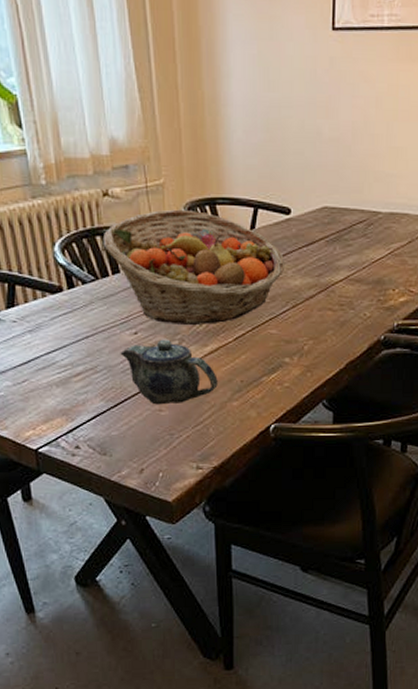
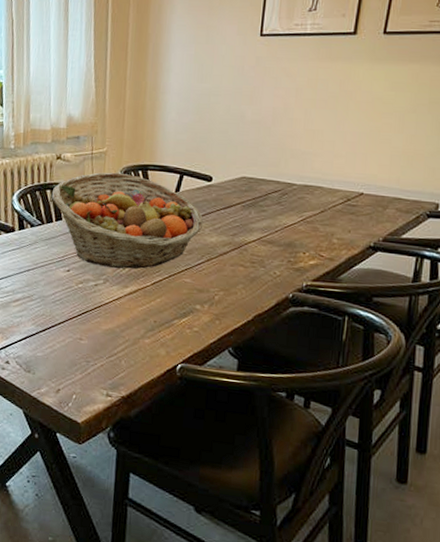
teapot: present [120,339,218,405] -> none [53,278,134,335]

